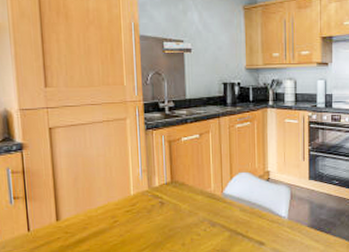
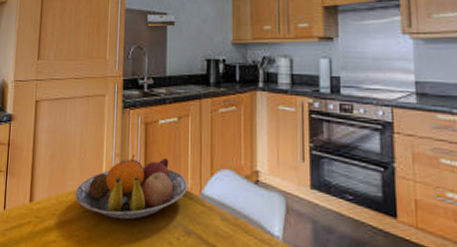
fruit bowl: none [104,169,212,223] -> present [75,155,188,220]

